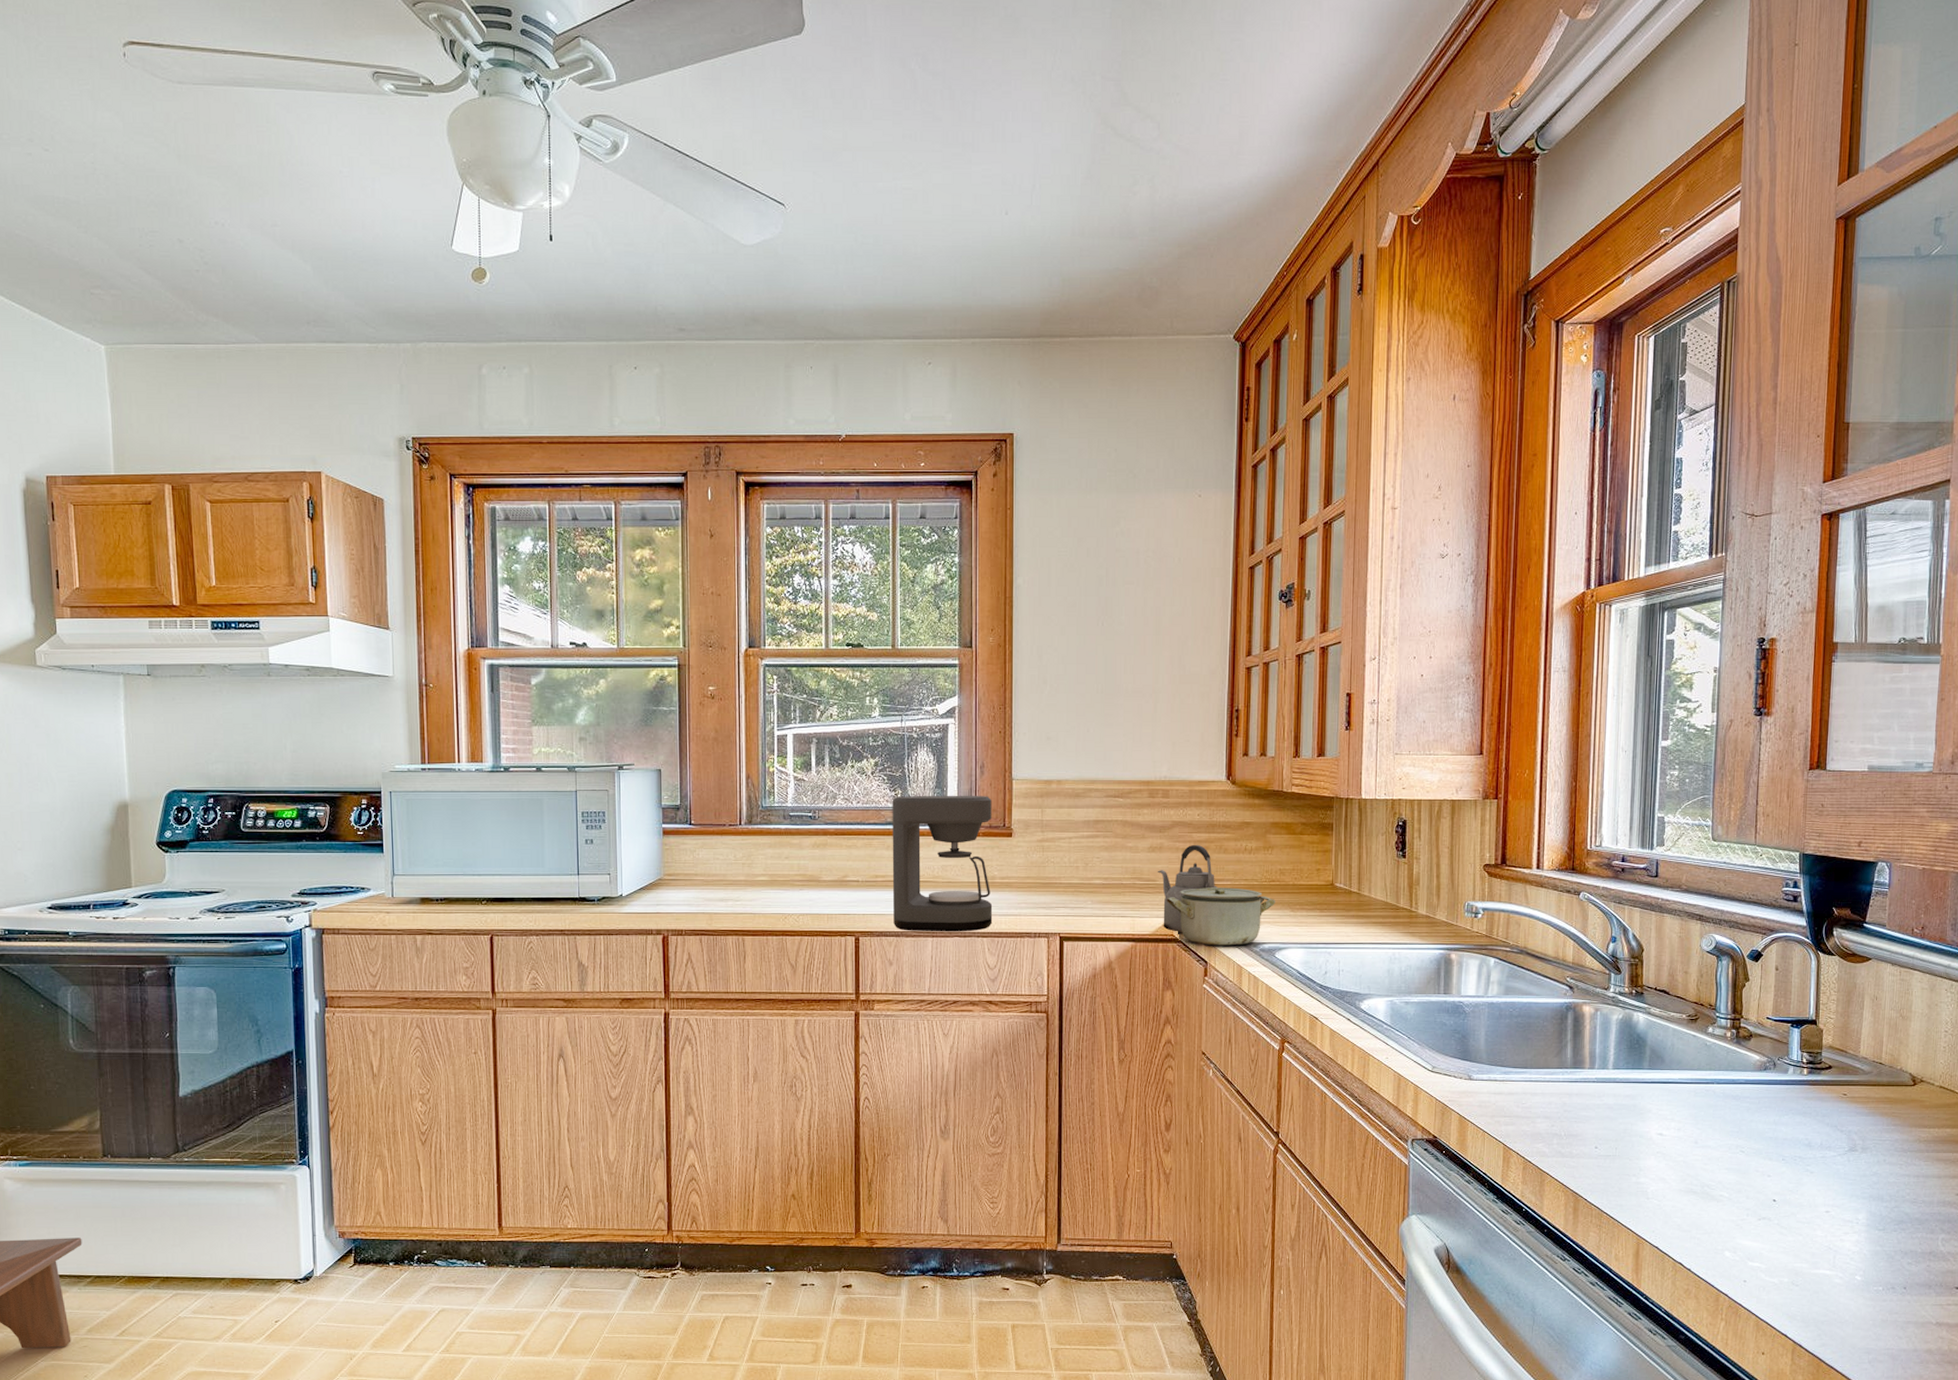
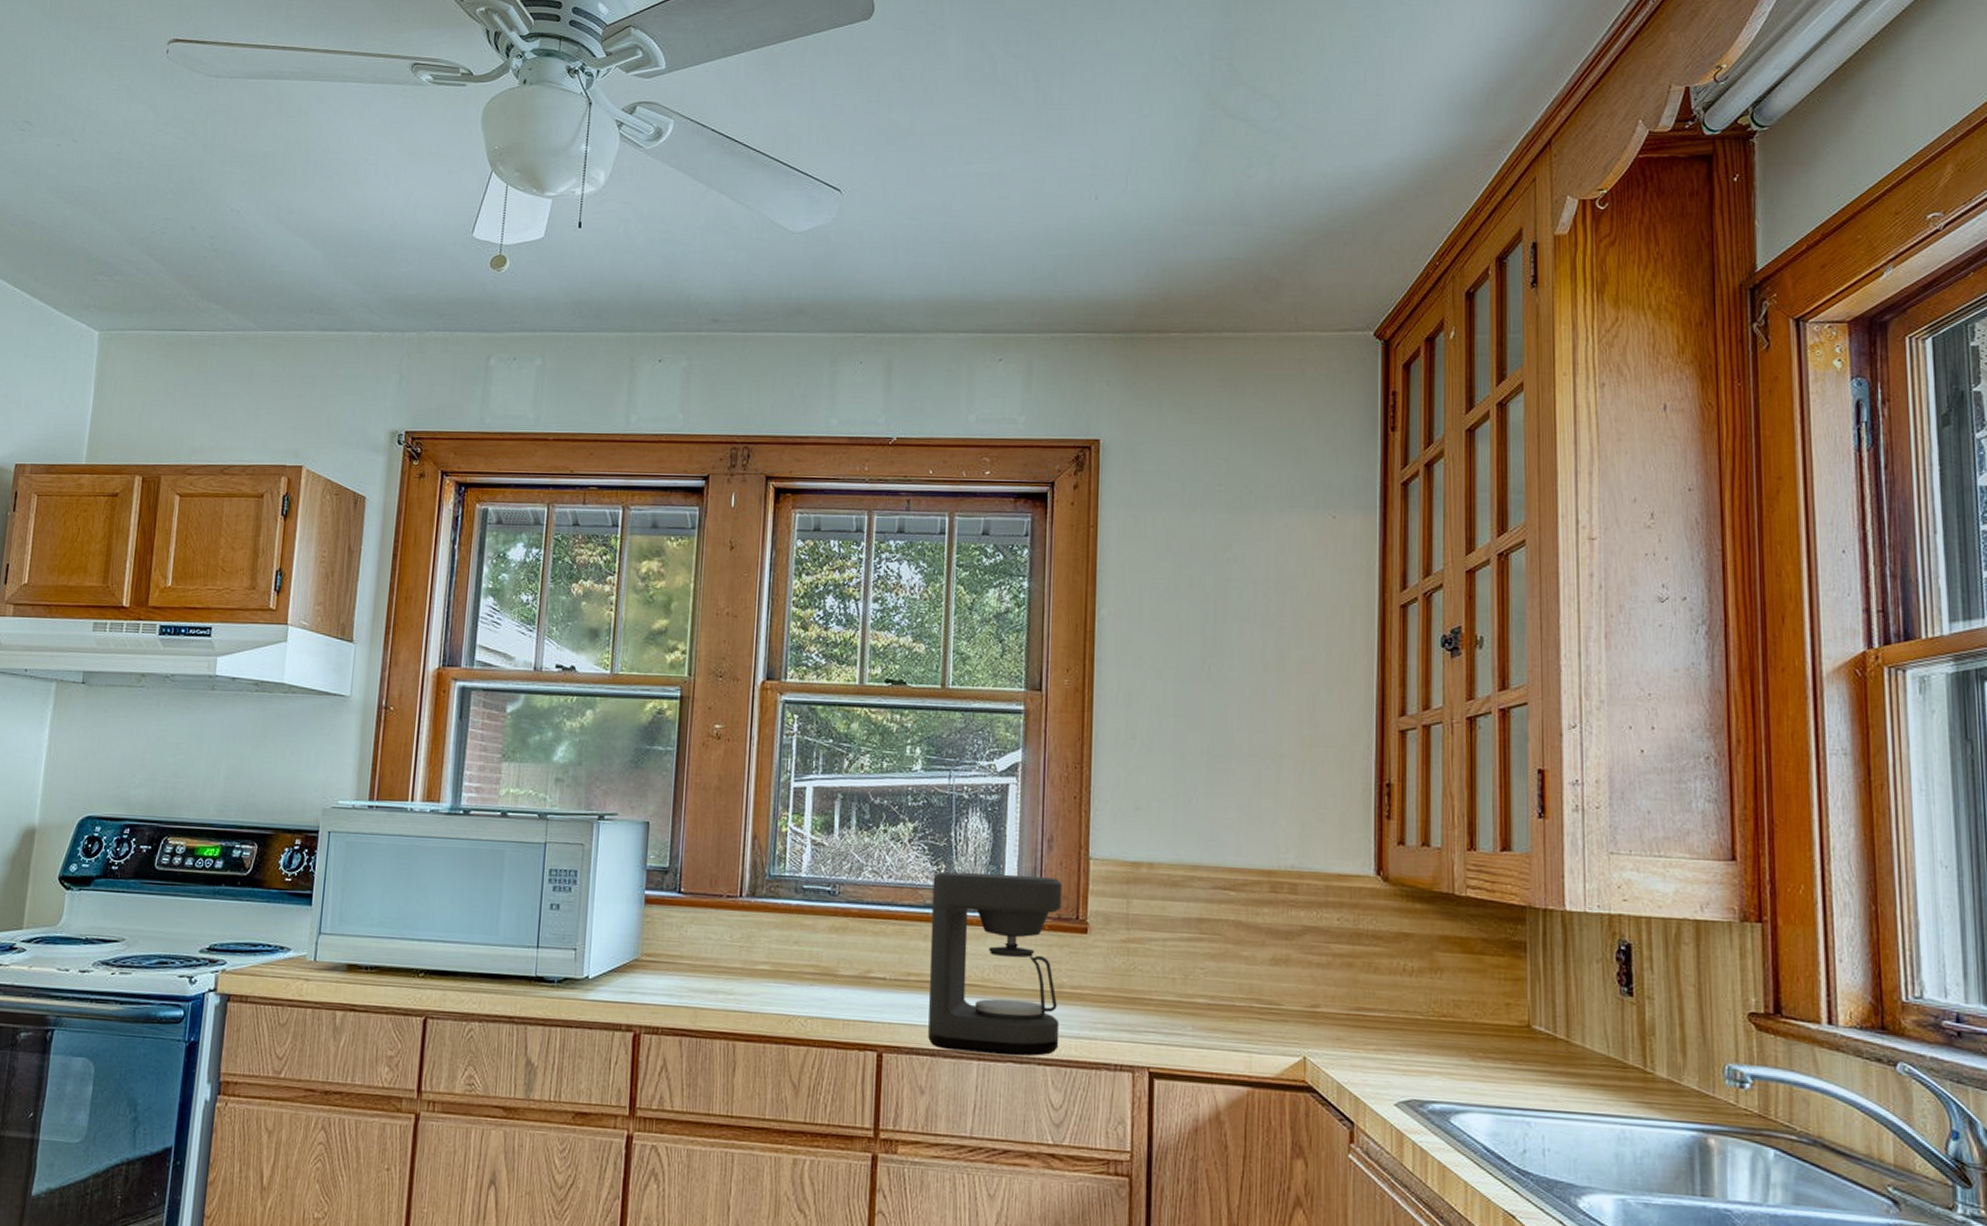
kettle: present [1157,844,1217,932] -> none [1282,958,1366,1078]
cooking pot: present [1167,887,1276,946] -> none [1296,1018,1448,1103]

